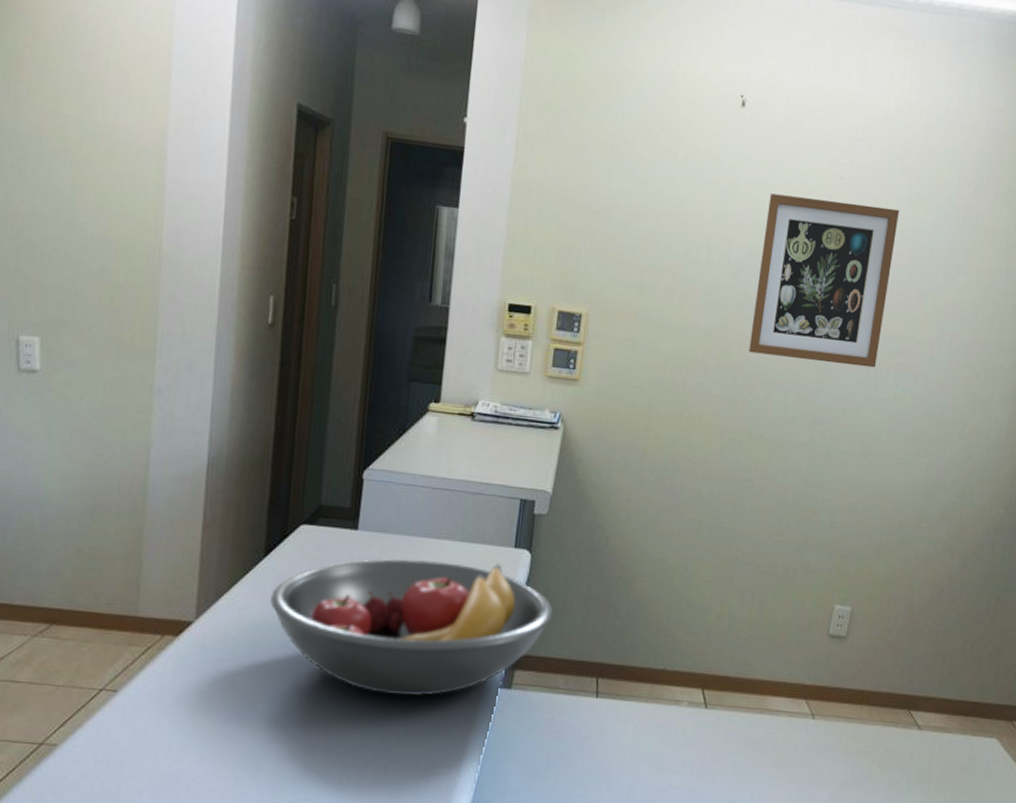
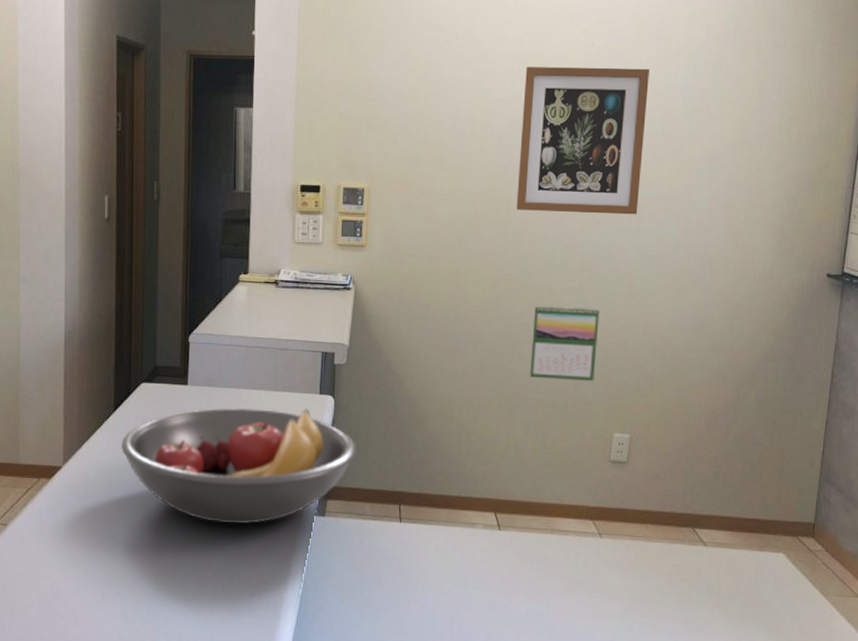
calendar: none [750,459,830,548] -> present [529,305,600,382]

